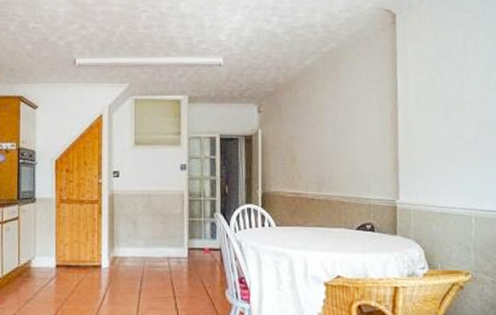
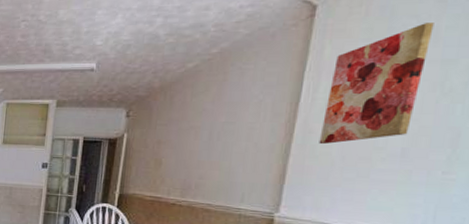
wall art: none [417,33,476,135] -> present [319,23,434,145]

